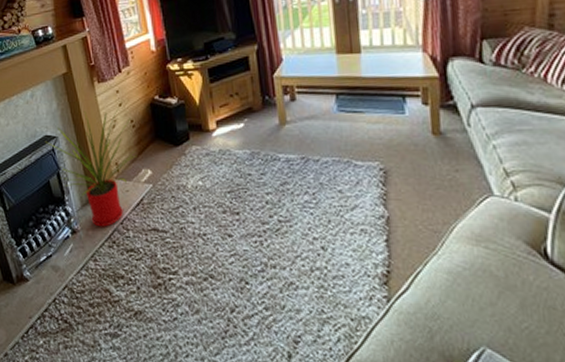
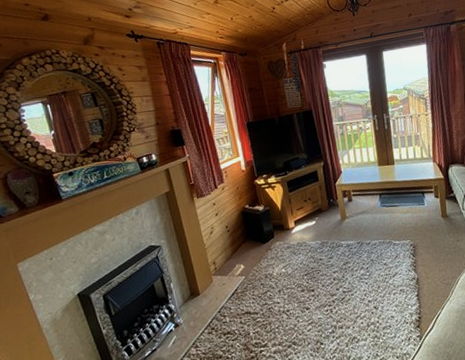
house plant: present [44,110,136,227] -> none [149,219,231,318]

